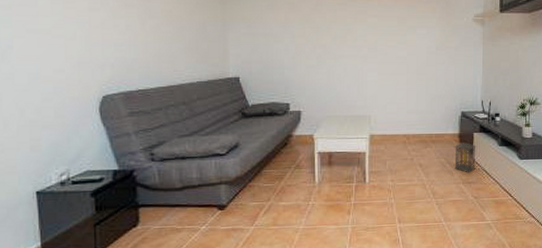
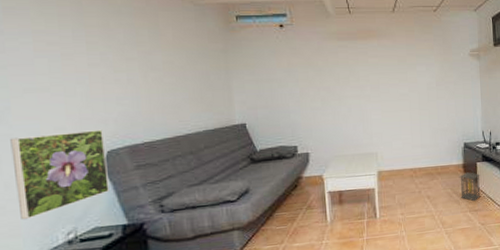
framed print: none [11,74,102,159] -> present [10,129,109,220]

